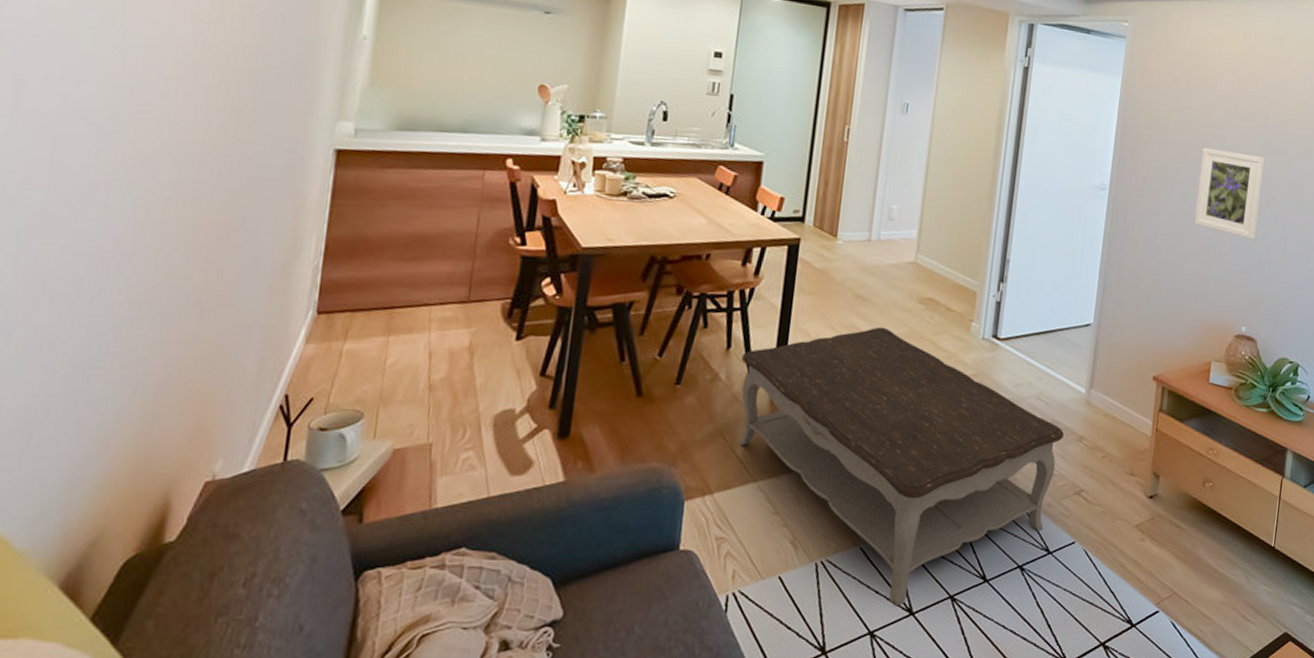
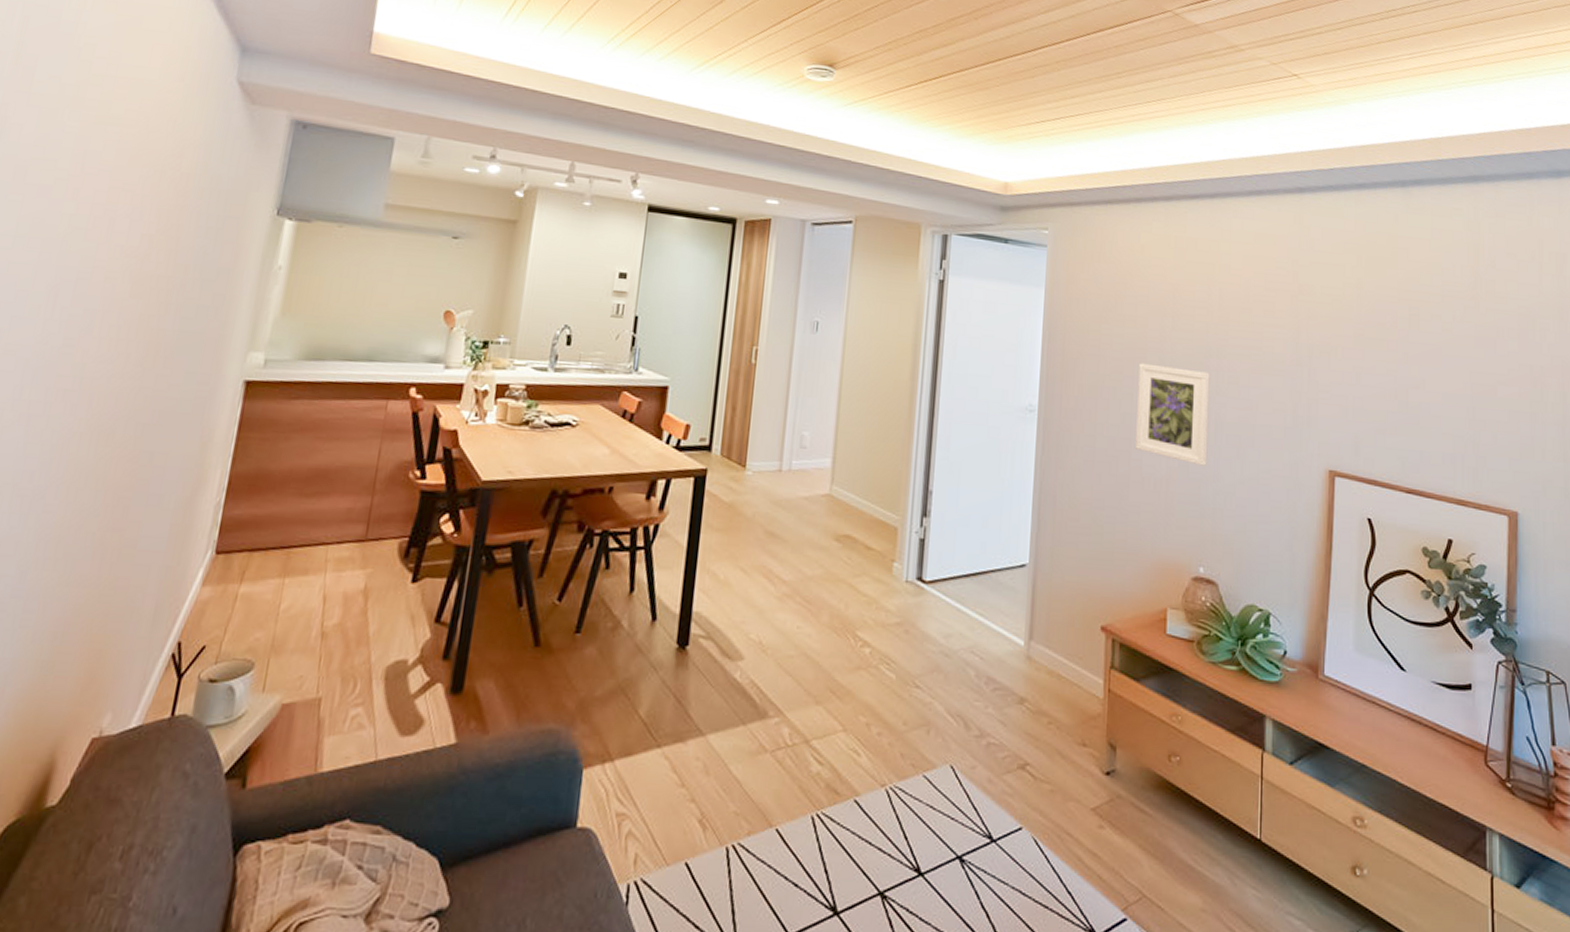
coffee table: present [739,327,1064,607] -> none [642,567,1002,904]

